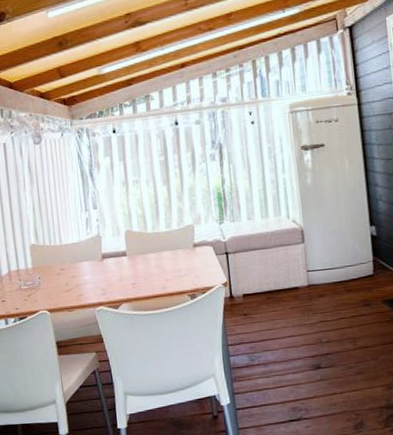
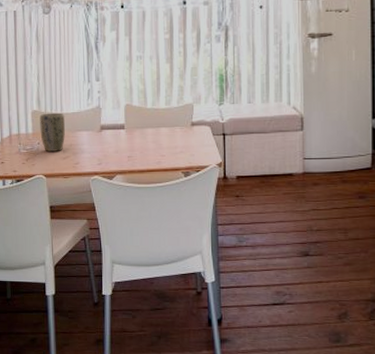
plant pot: none [38,244,67,286] -> present [40,113,65,151]

